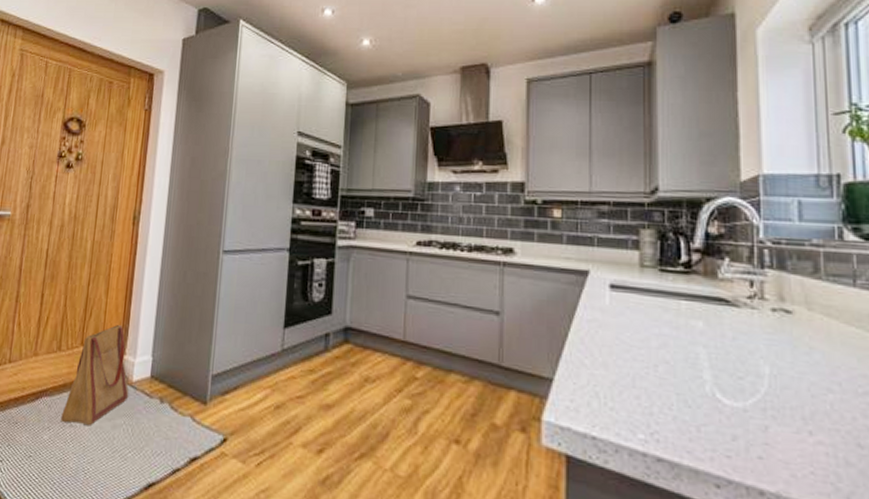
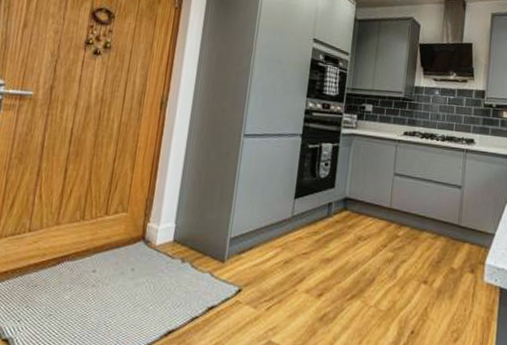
shopping bag: present [61,324,129,426] -> none [83,196,152,285]

